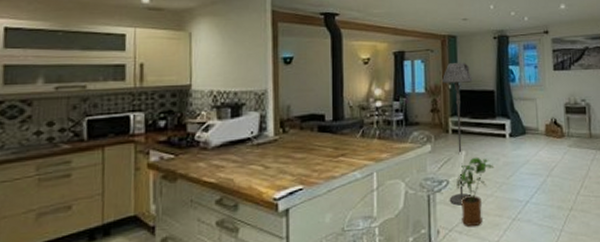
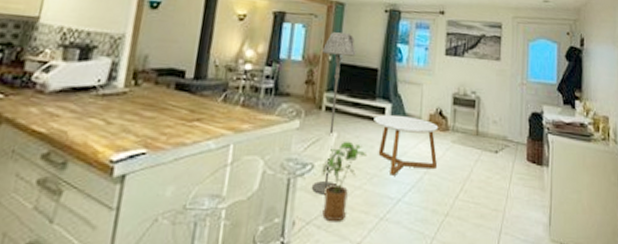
coffee table: none [496,128,558,182] -> present [373,114,439,176]

